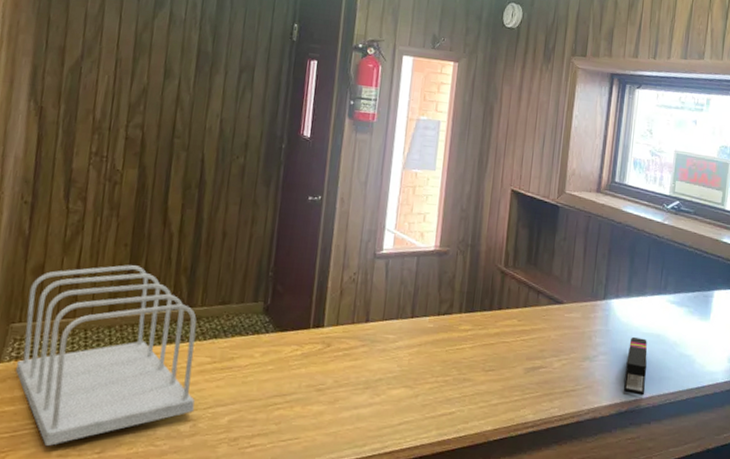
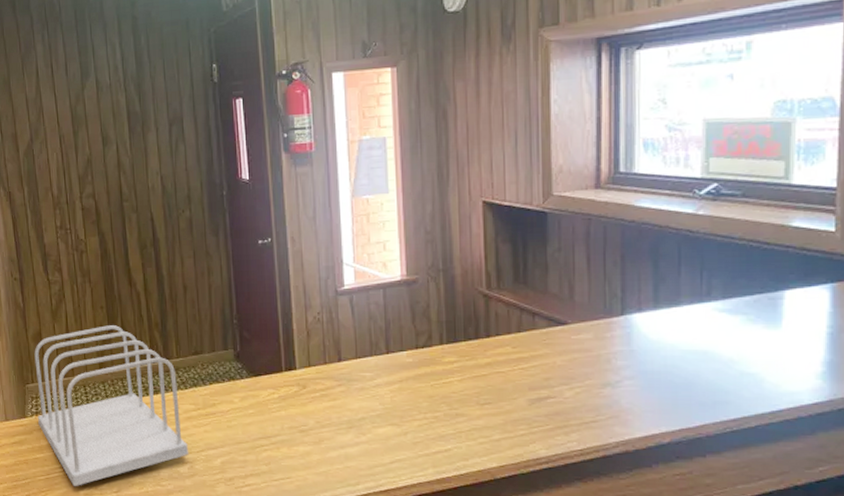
stapler: present [623,336,648,396] -> none [661,355,694,424]

